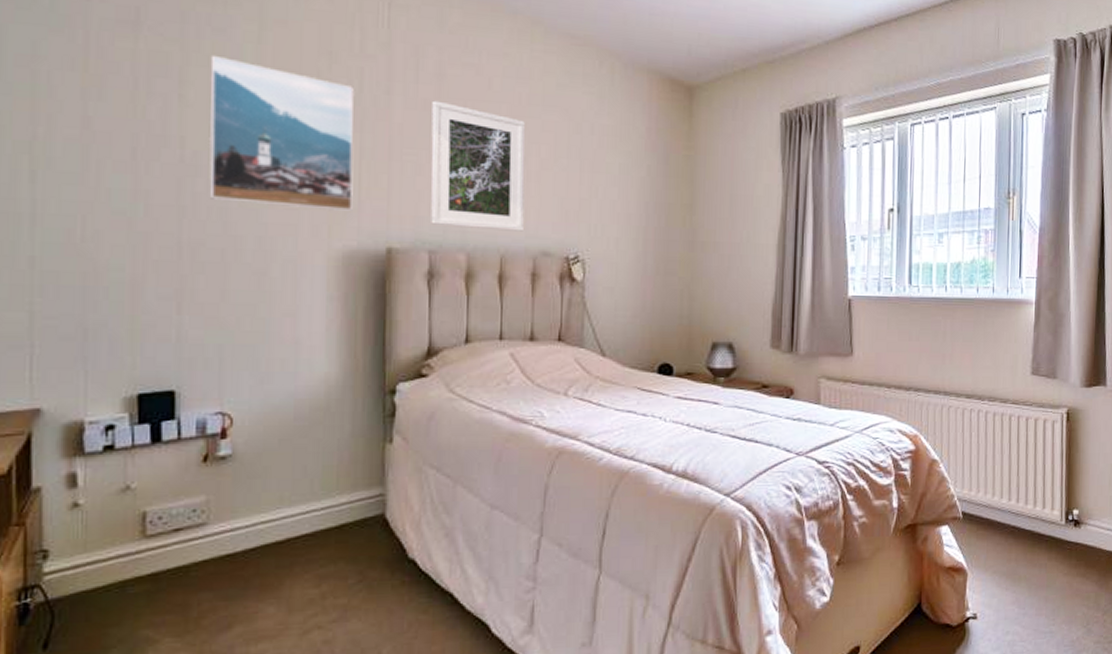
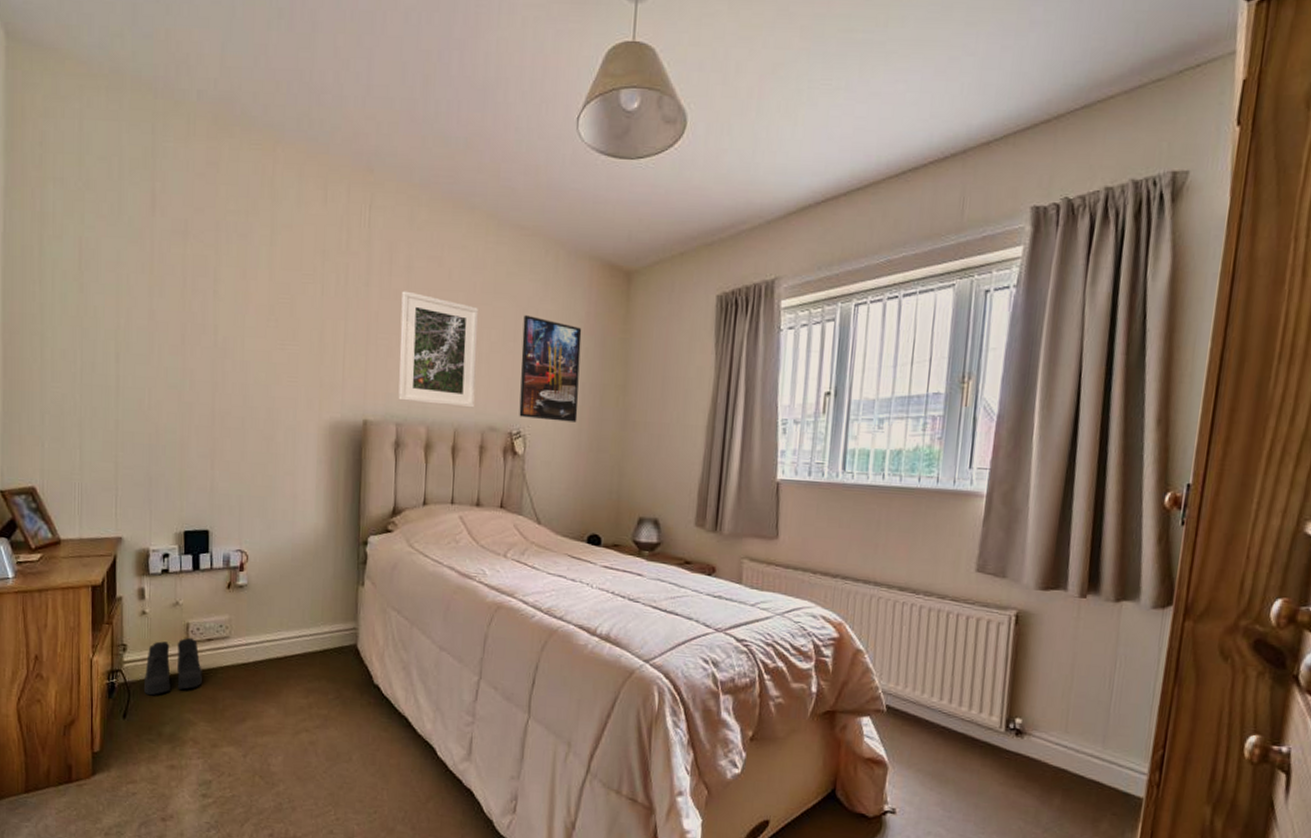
boots: none [77,530,167,614] -> present [144,637,202,696]
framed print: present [209,54,354,211] -> none [234,256,341,388]
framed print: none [576,130,643,244] -> present [519,315,582,422]

